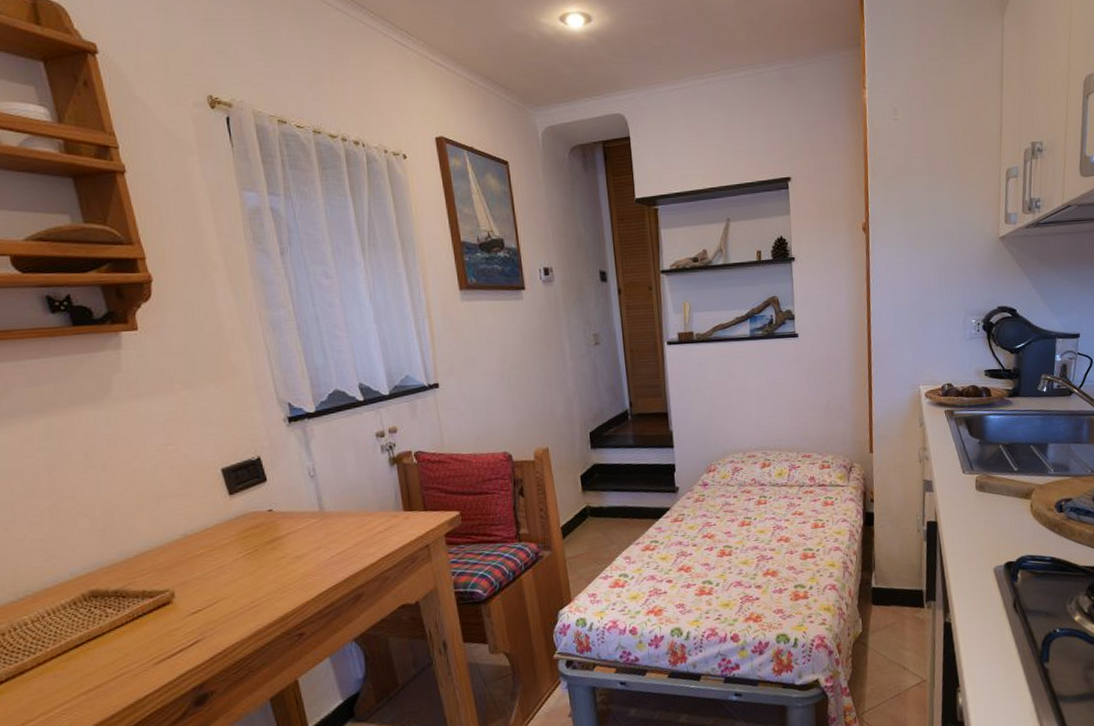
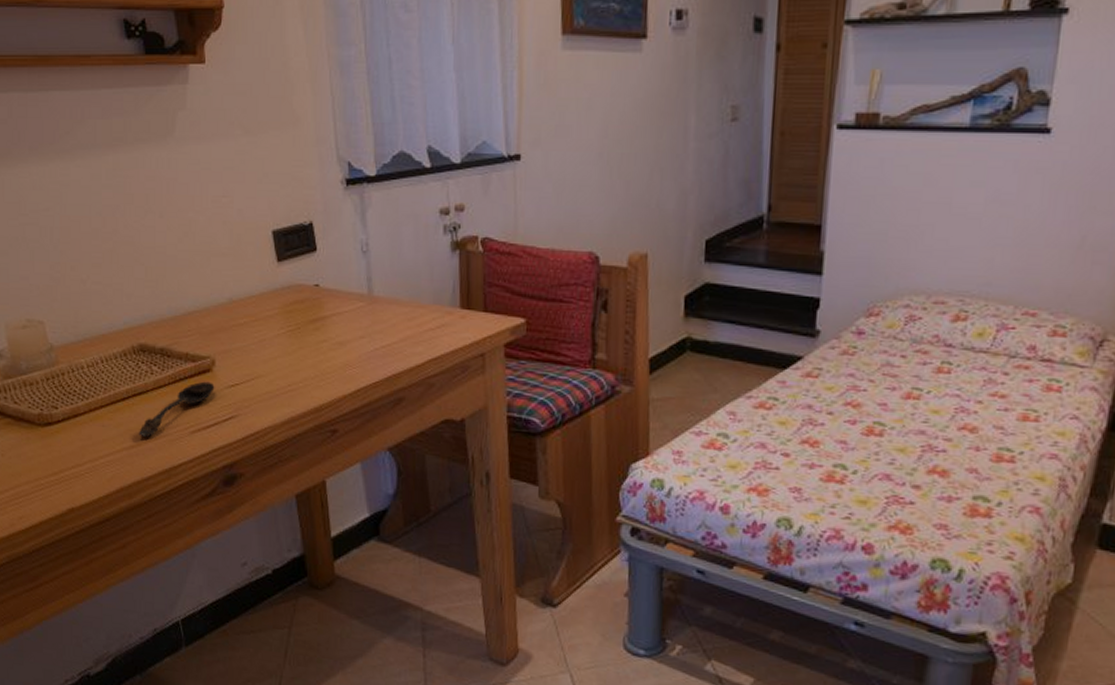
spoon: none [97,613,177,679] -> present [139,381,215,438]

